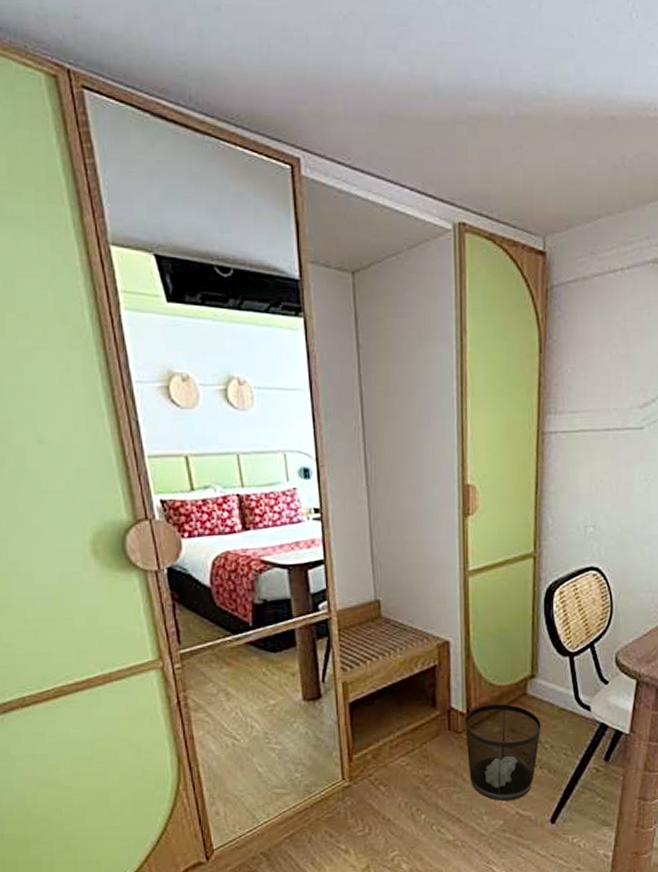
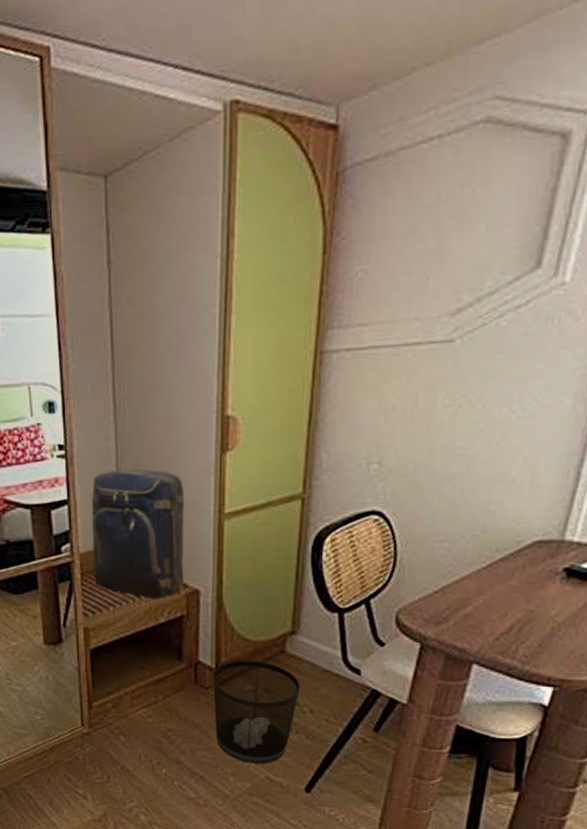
suitcase: none [347,531,441,651] -> present [92,469,190,599]

